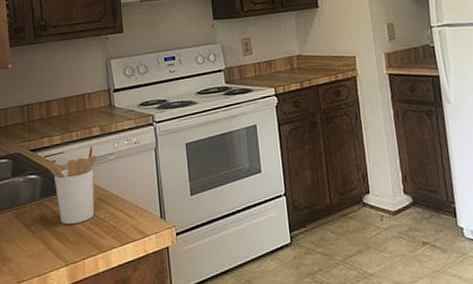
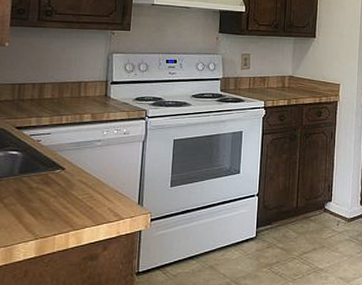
utensil holder: present [46,145,97,225] -> none [30,130,85,201]

